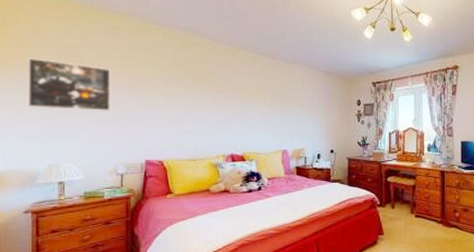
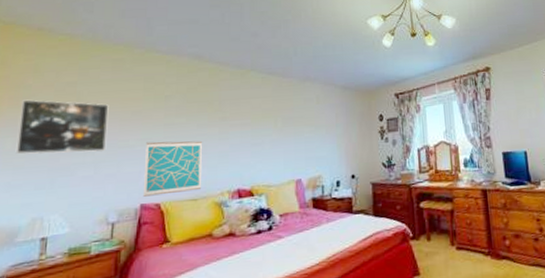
wall art: none [147,106,200,154] -> present [142,140,203,197]

